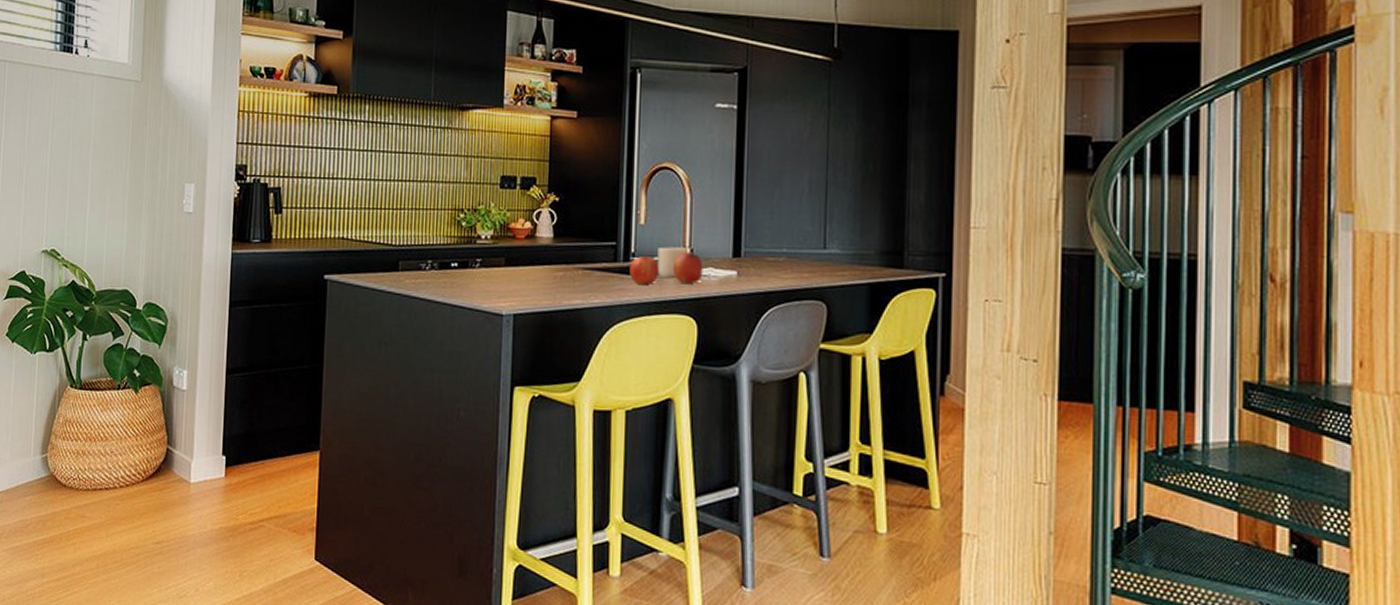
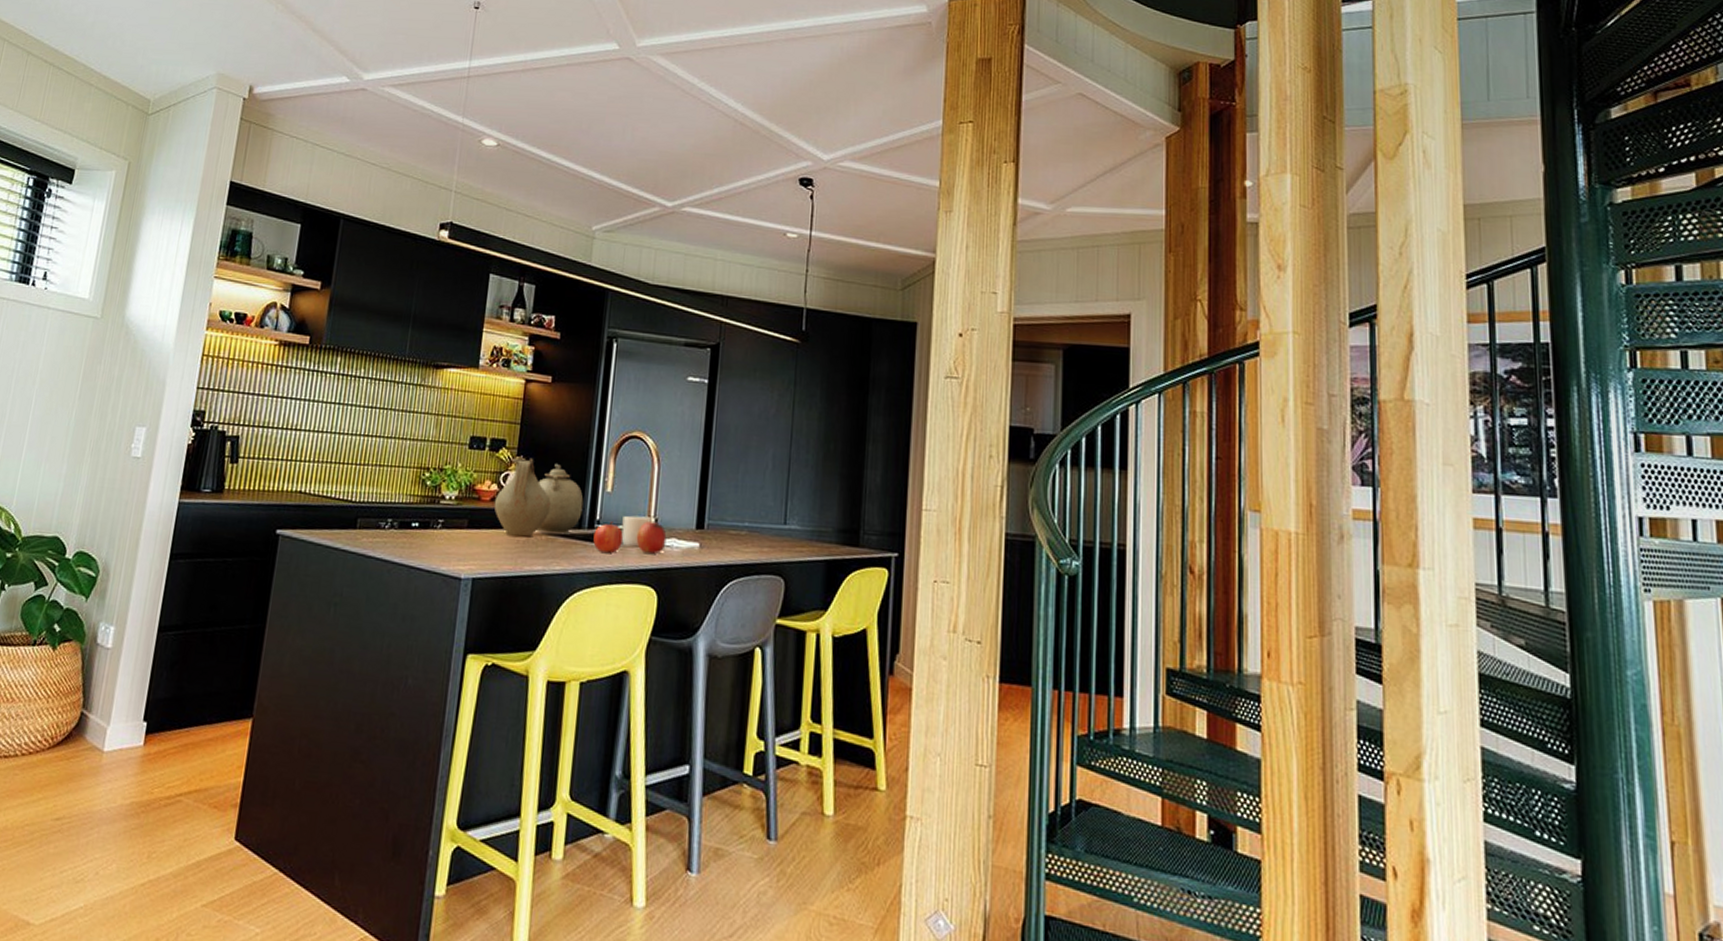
ceramic jug: none [529,193,585,274] -> present [494,456,551,539]
teapot: none [570,199,617,269] -> present [537,464,584,535]

